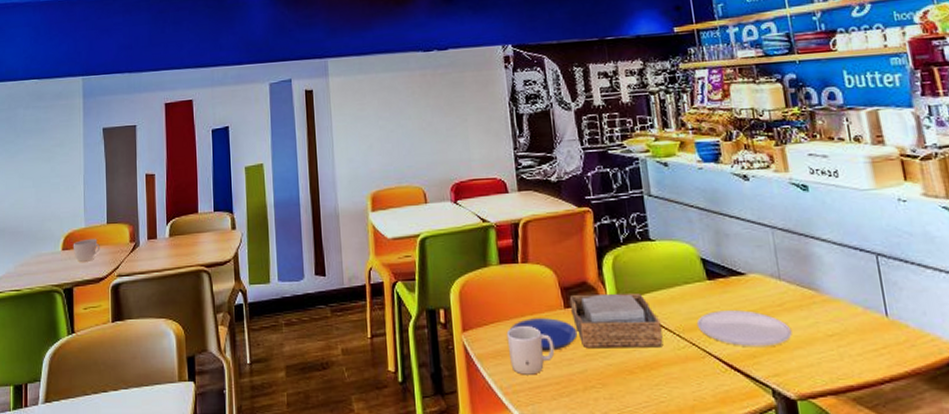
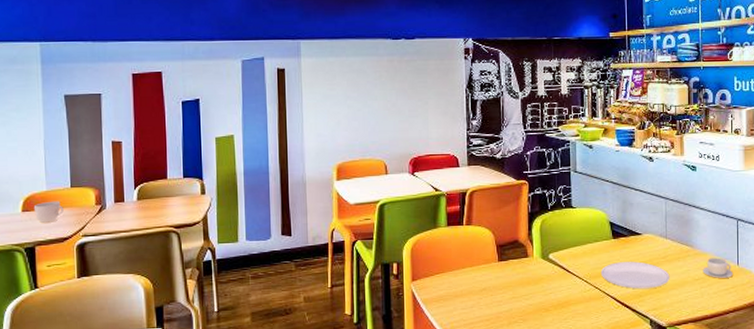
mug: present [506,325,555,375] -> none [449,275,488,315]
plate: present [510,318,578,351] -> none [452,269,507,295]
napkin holder: present [569,293,663,348] -> none [503,249,574,292]
teacup: none [836,306,882,334] -> present [702,257,733,278]

